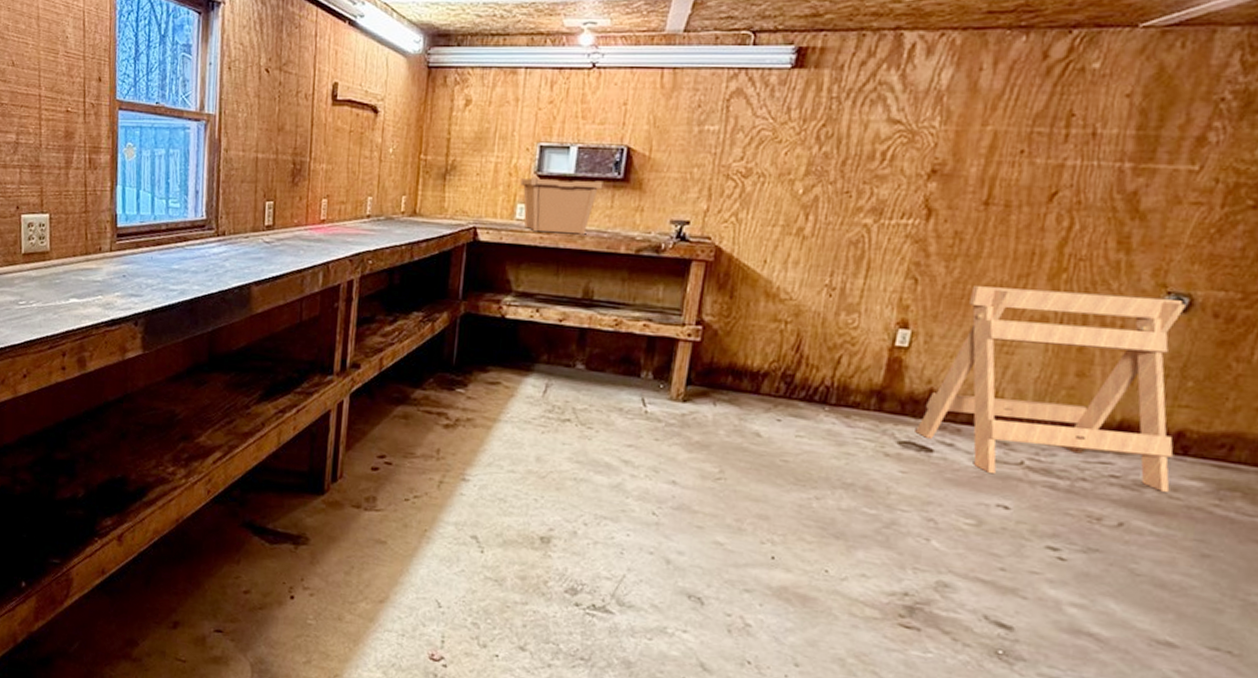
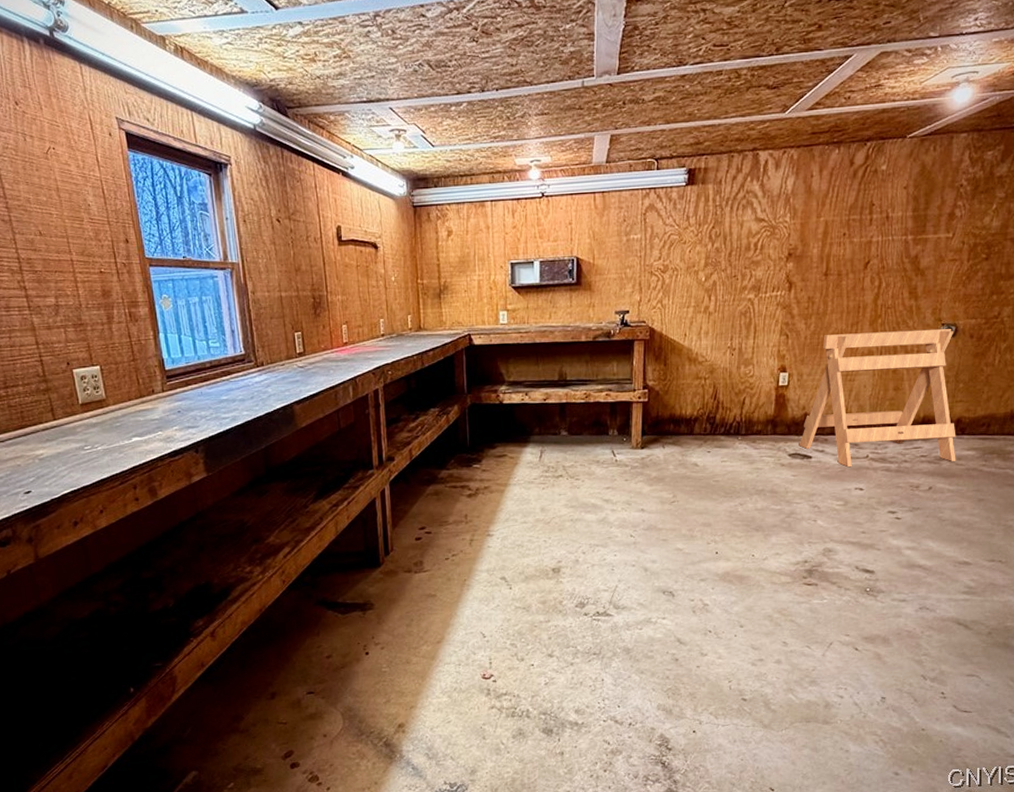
storage bin: present [520,177,604,235] -> none [500,286,563,332]

